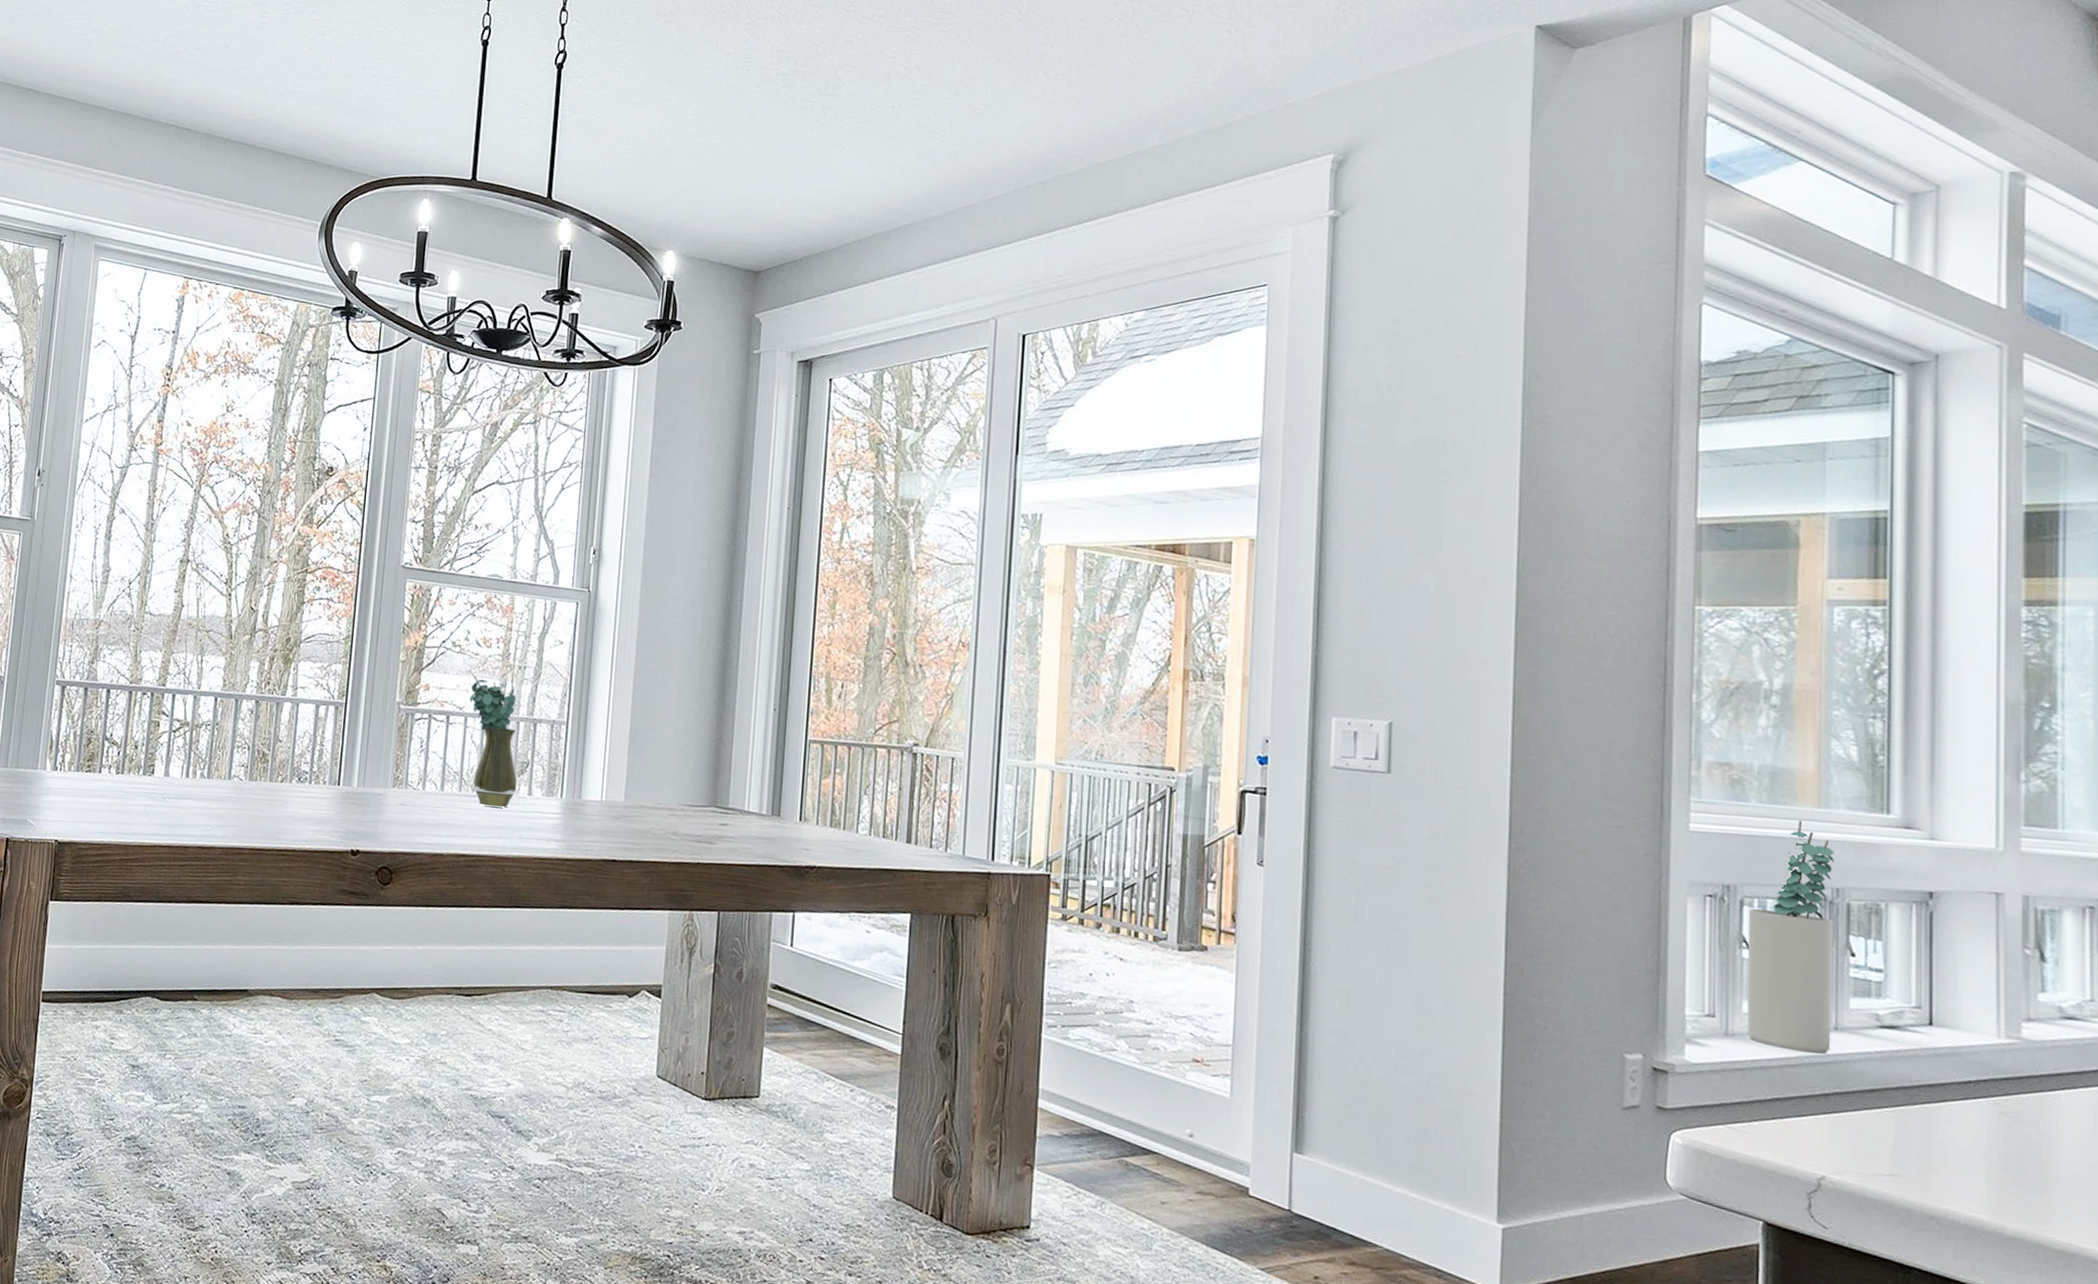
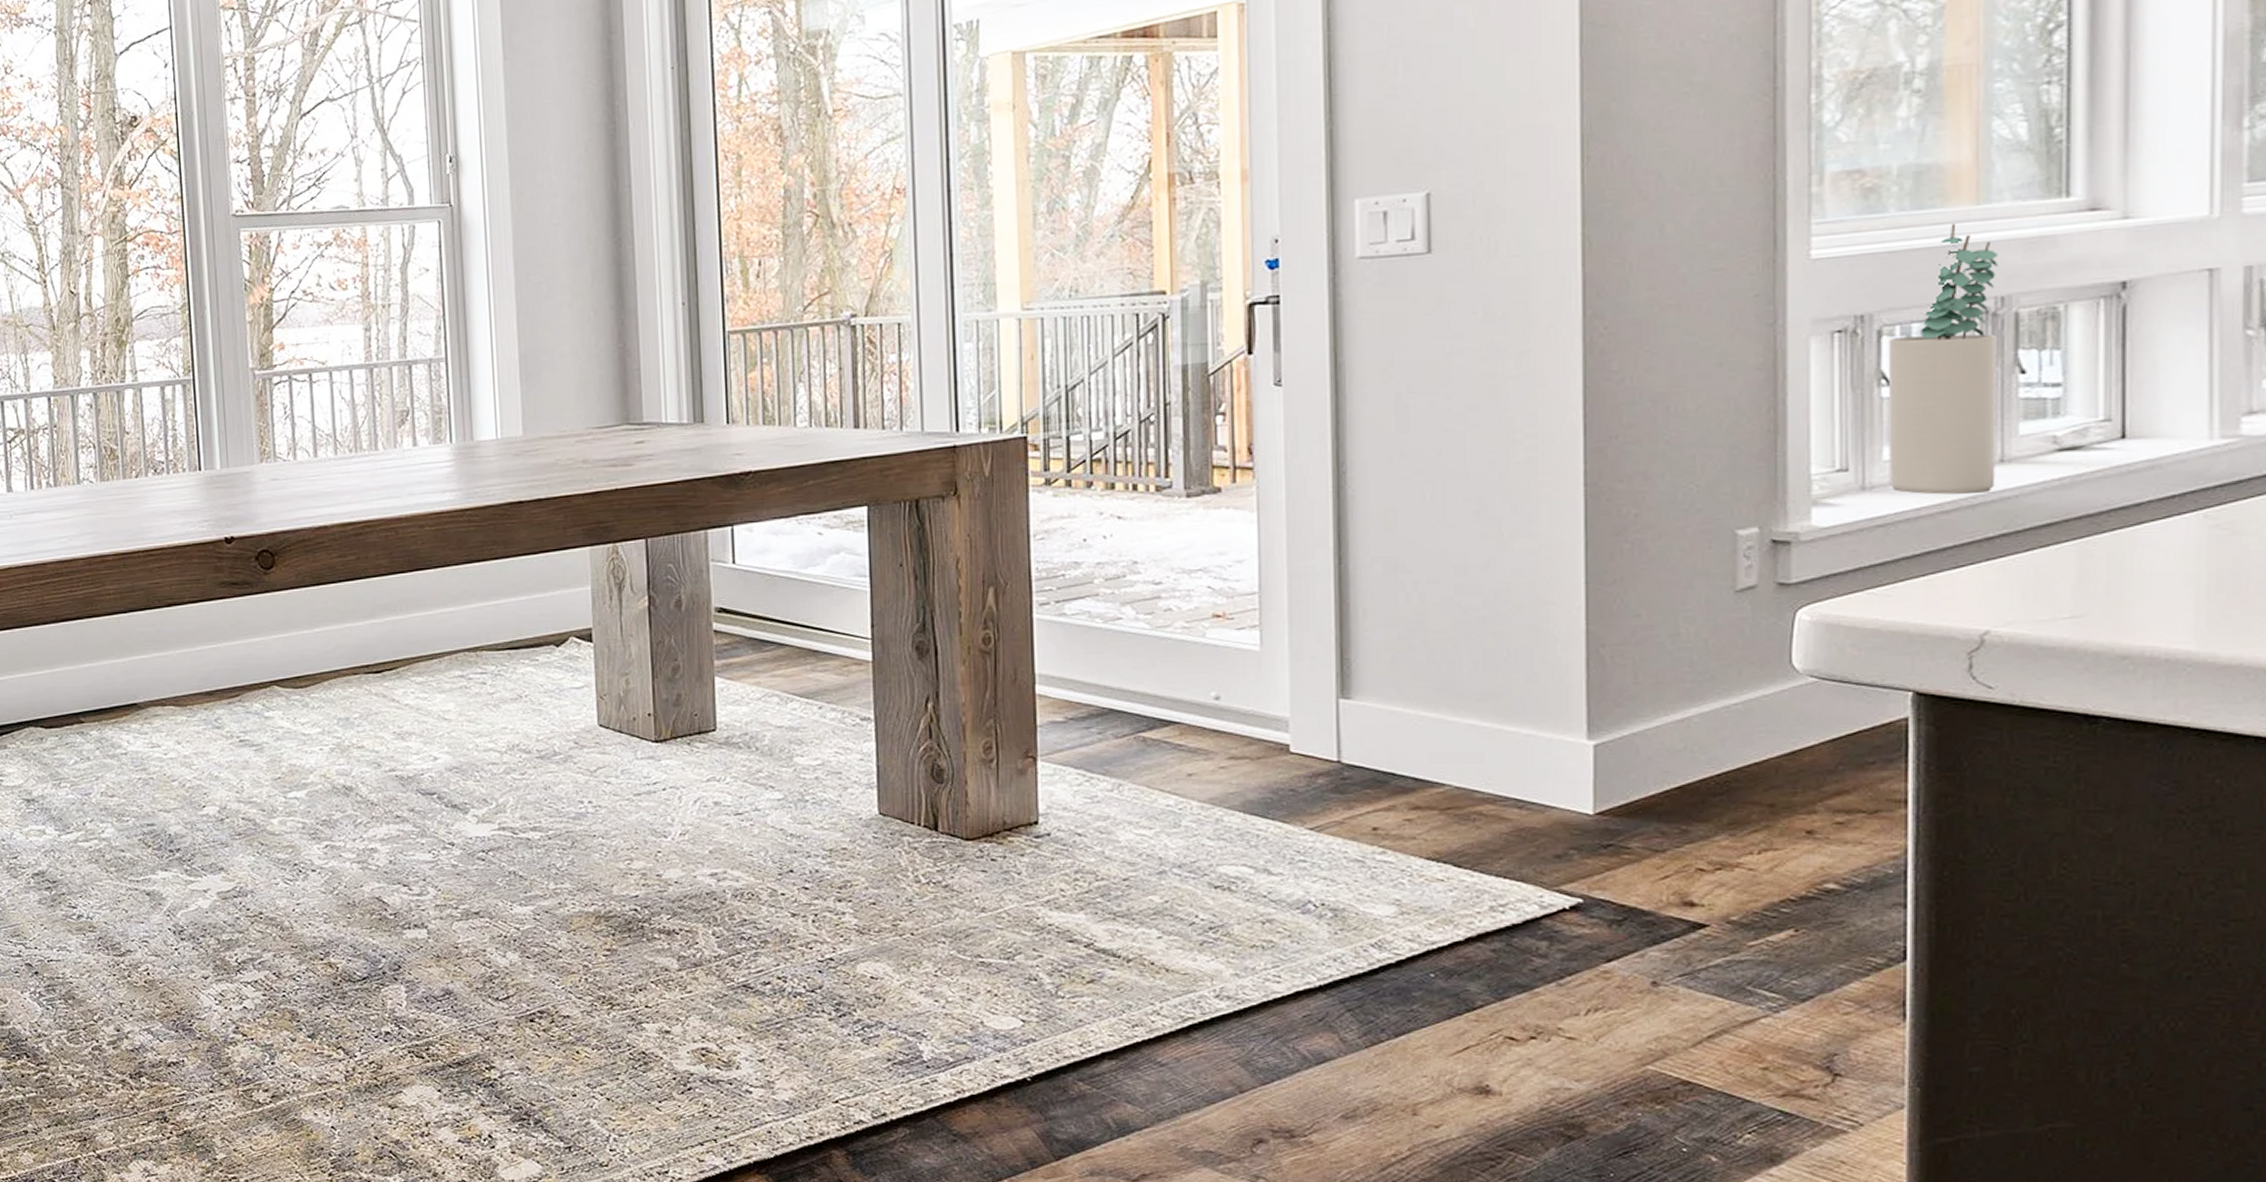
vase: present [469,676,518,808] -> none [331,324,400,466]

